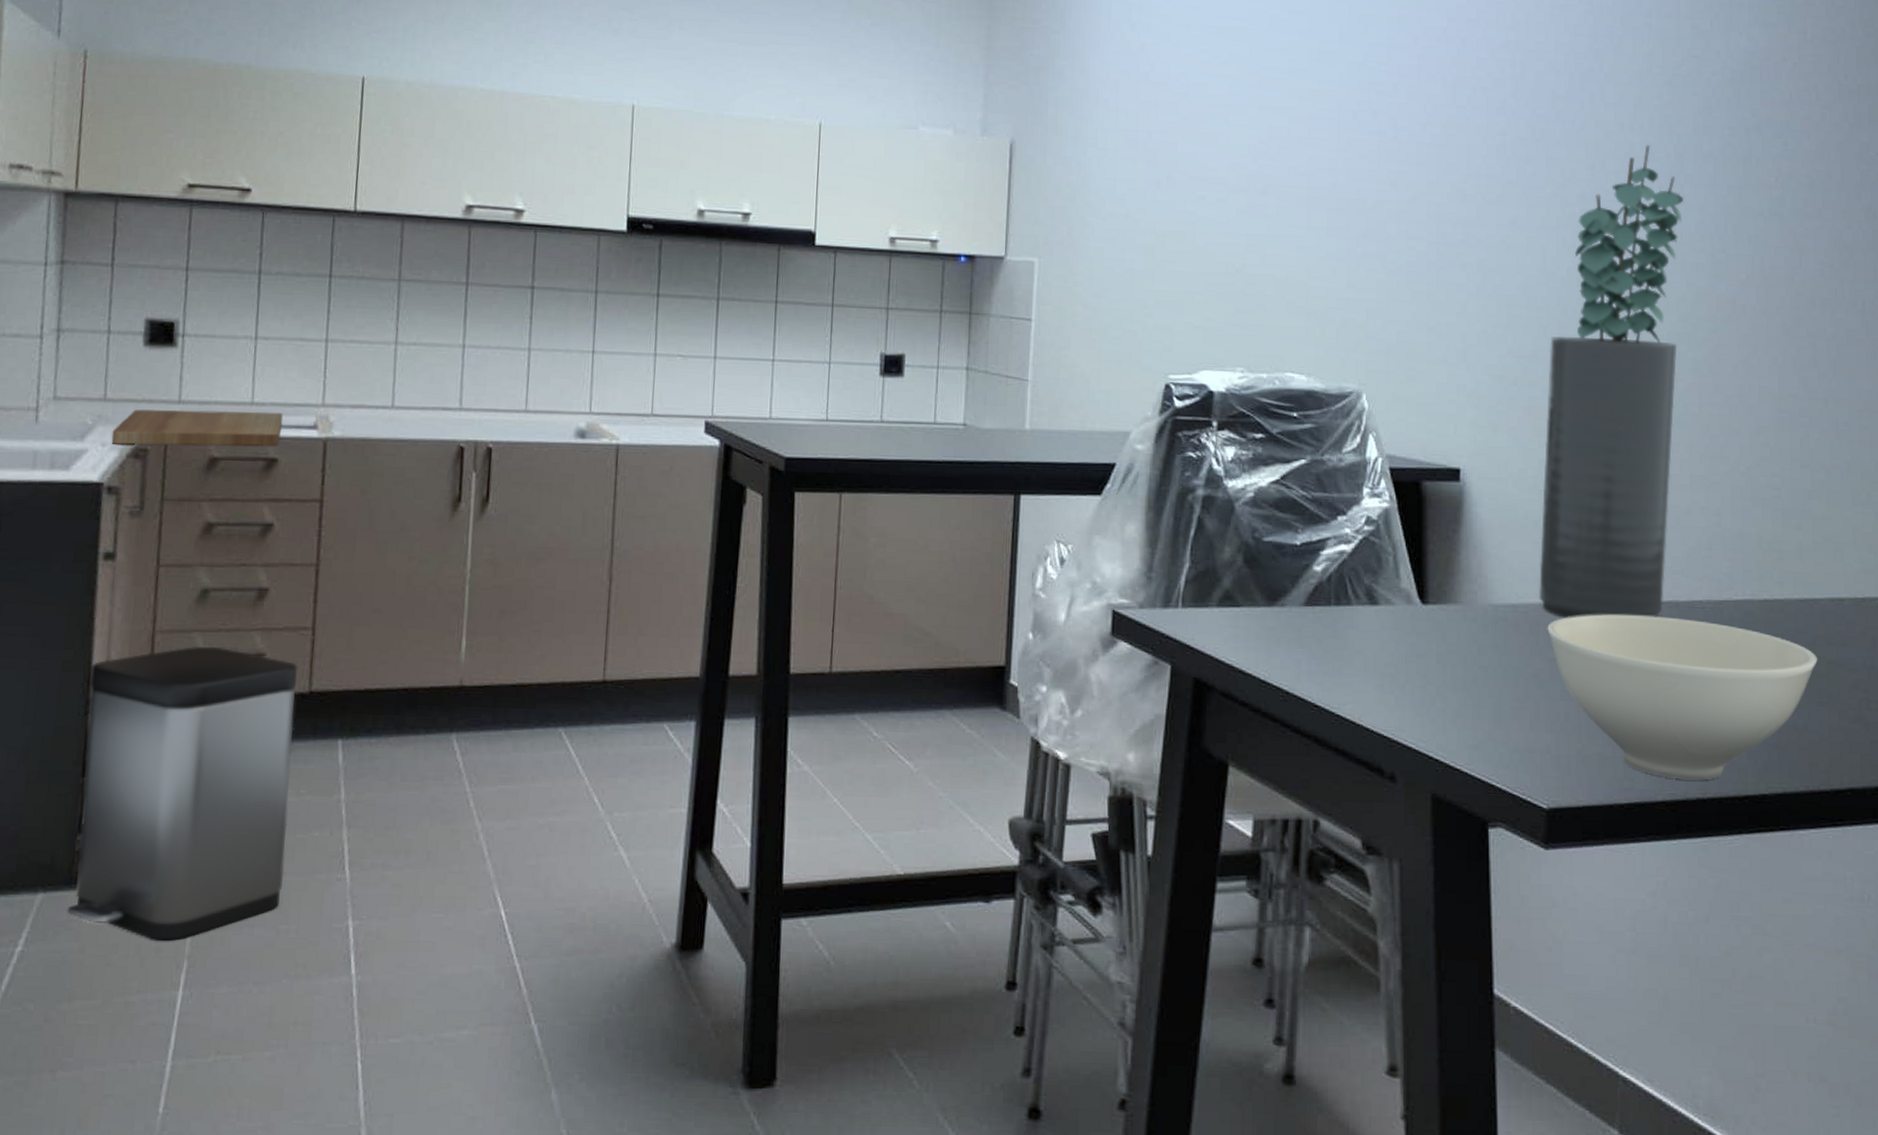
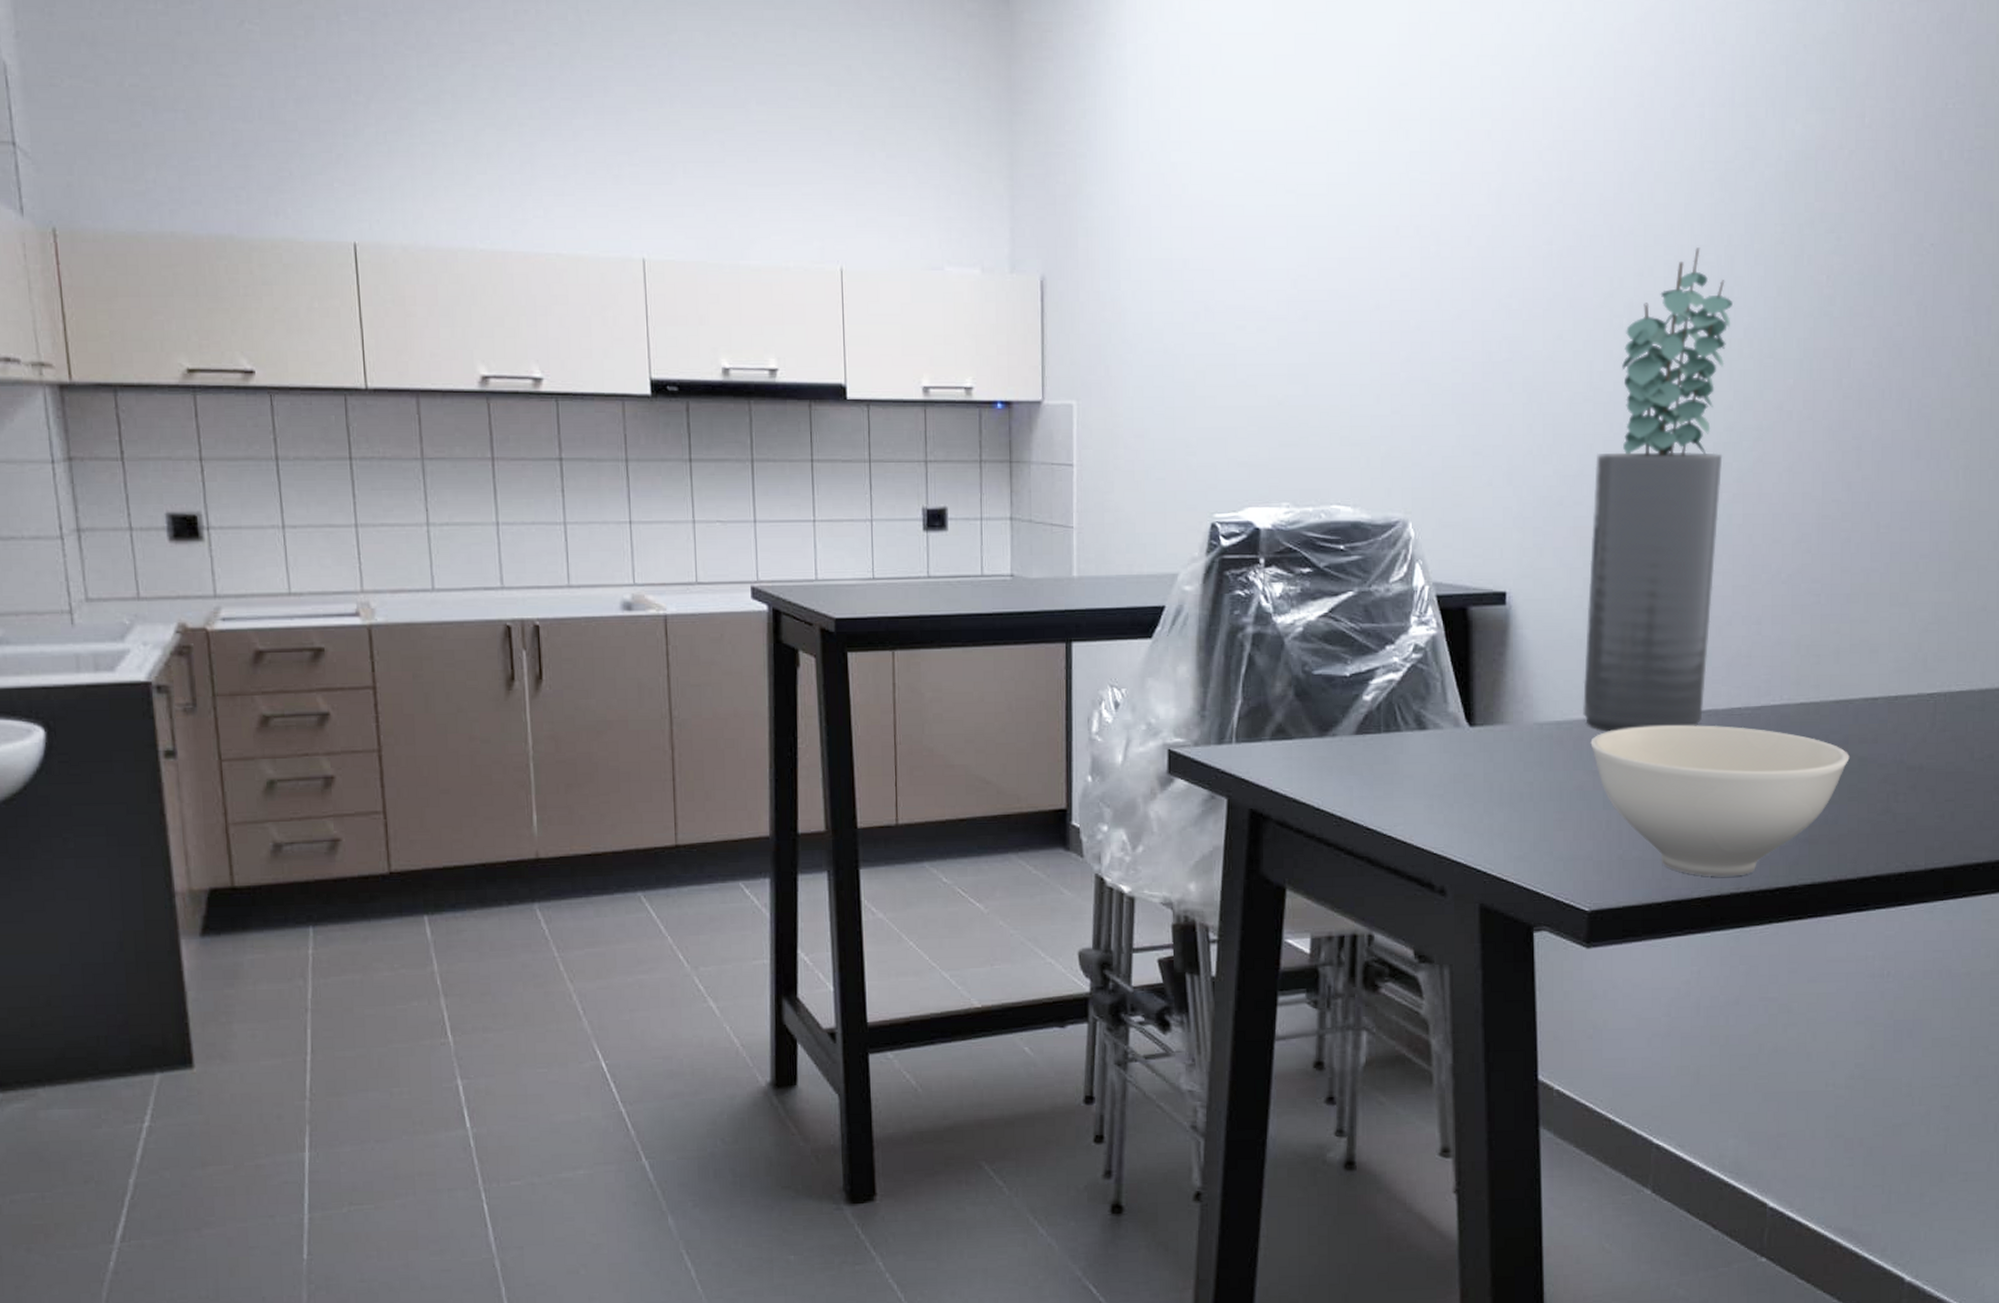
pedal bin: present [67,646,299,941] -> none [170,834,390,1109]
cutting board: present [111,409,283,448] -> none [151,601,324,643]

